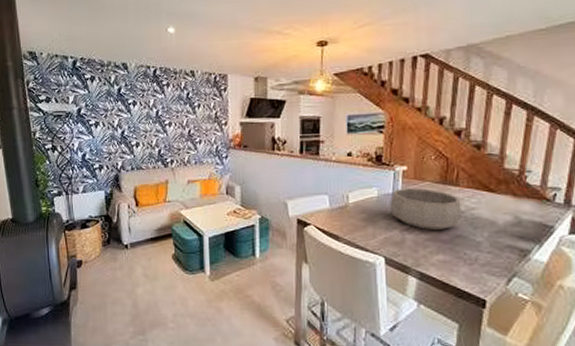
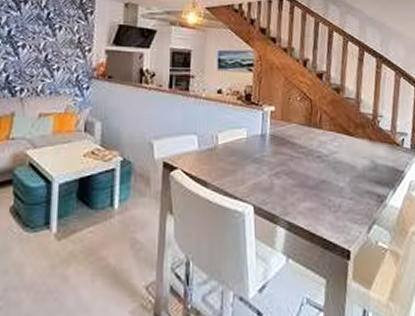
decorative bowl: present [390,188,462,231] -> none [259,130,326,176]

